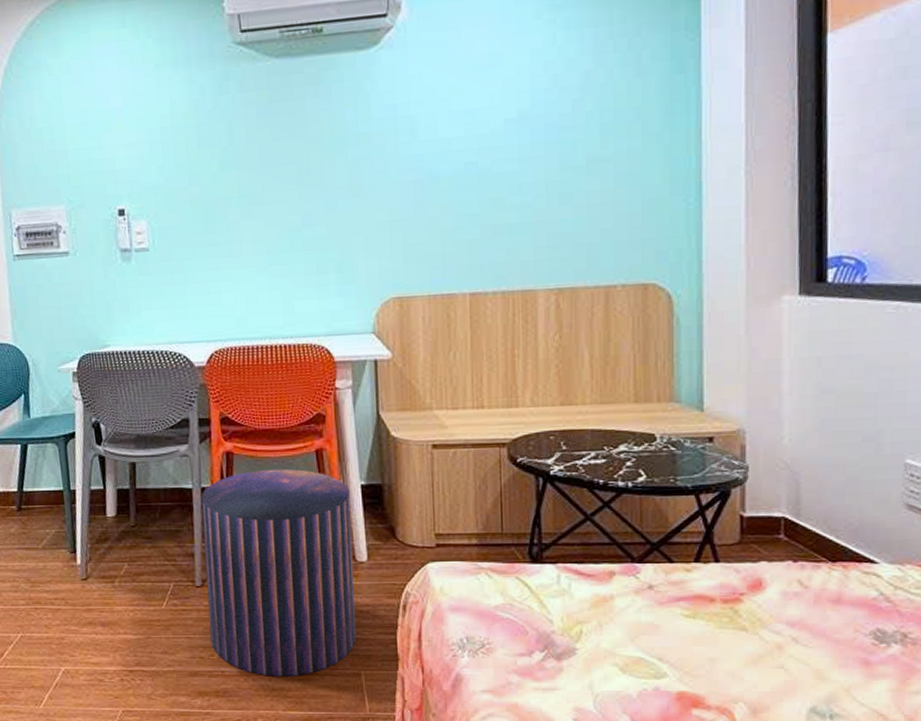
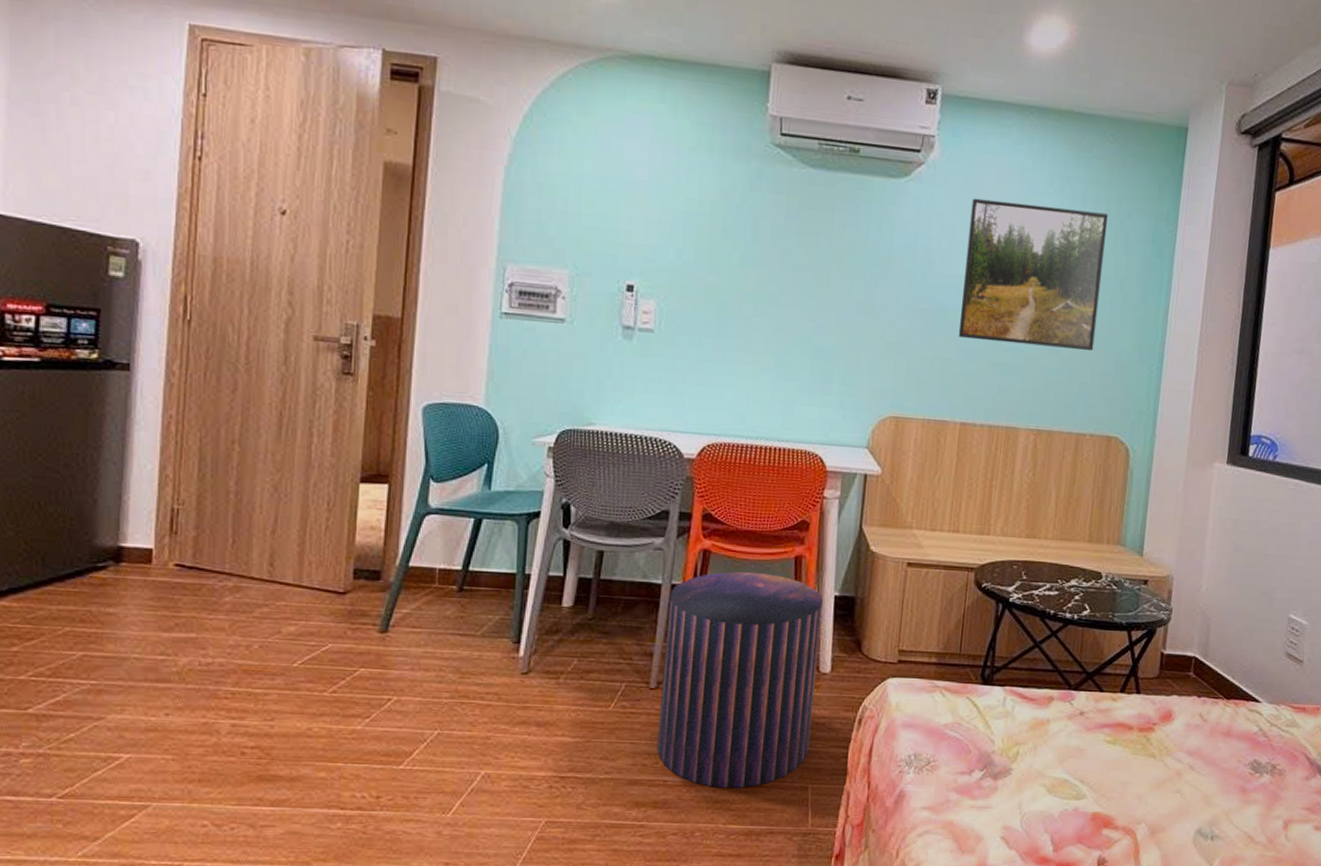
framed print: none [451,36,614,204] -> present [958,198,1109,351]

